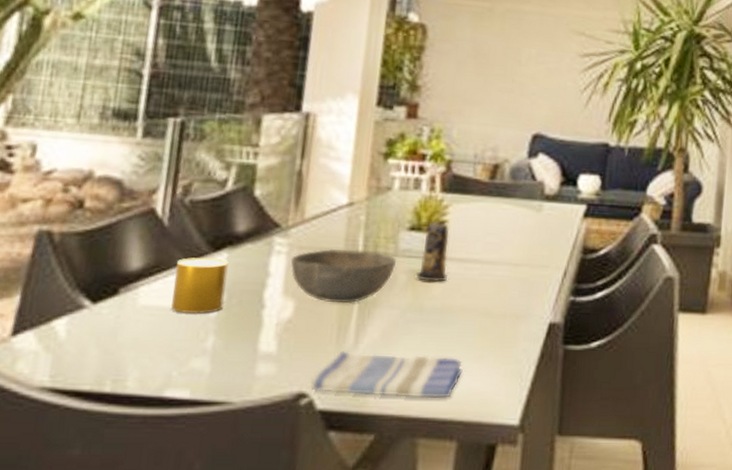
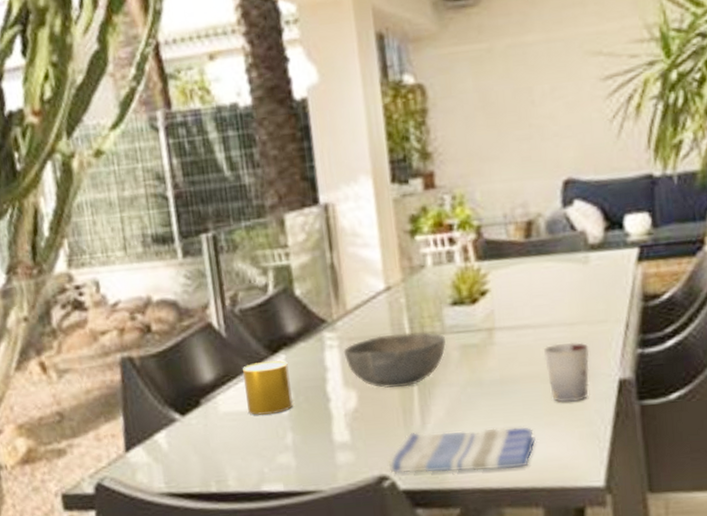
candle: present [416,222,450,282] -> none [468,292,501,355]
cup: none [485,281,528,339] -> present [543,342,590,403]

